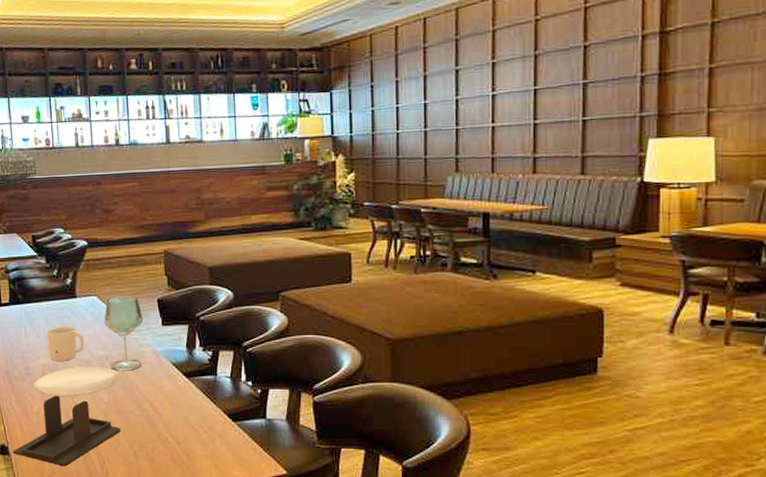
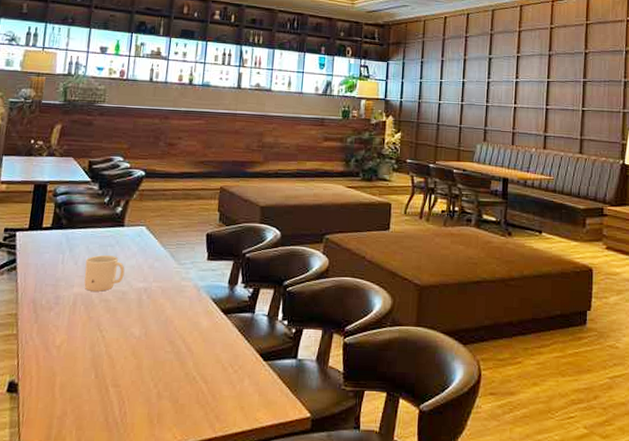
napkin holder: present [13,395,121,466] -> none [22,327,148,407]
plate: present [34,366,119,397] -> none [61,297,156,330]
wine glass: present [104,296,143,371] -> none [148,228,190,305]

